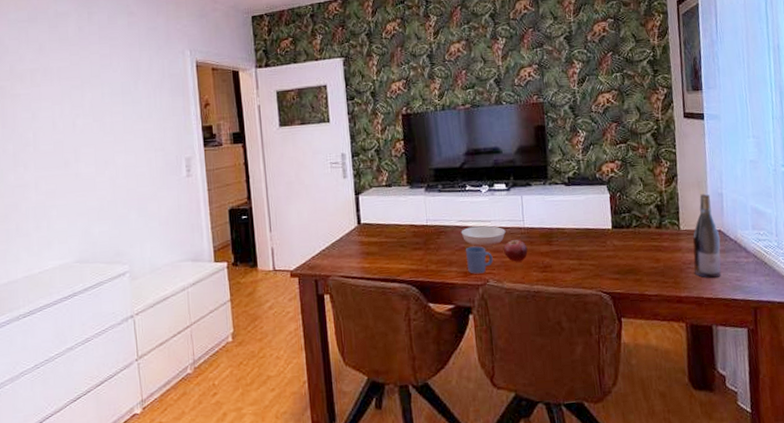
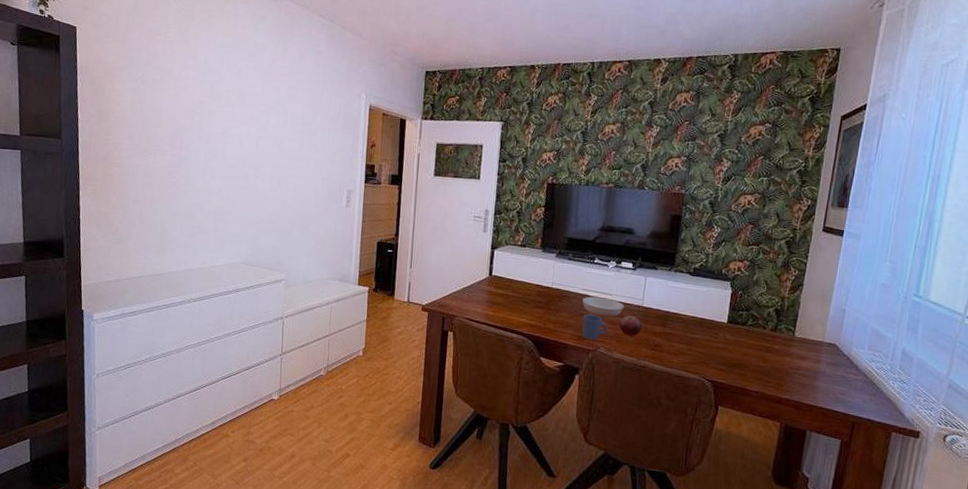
wine bottle: present [692,193,722,278] -> none [799,307,834,388]

